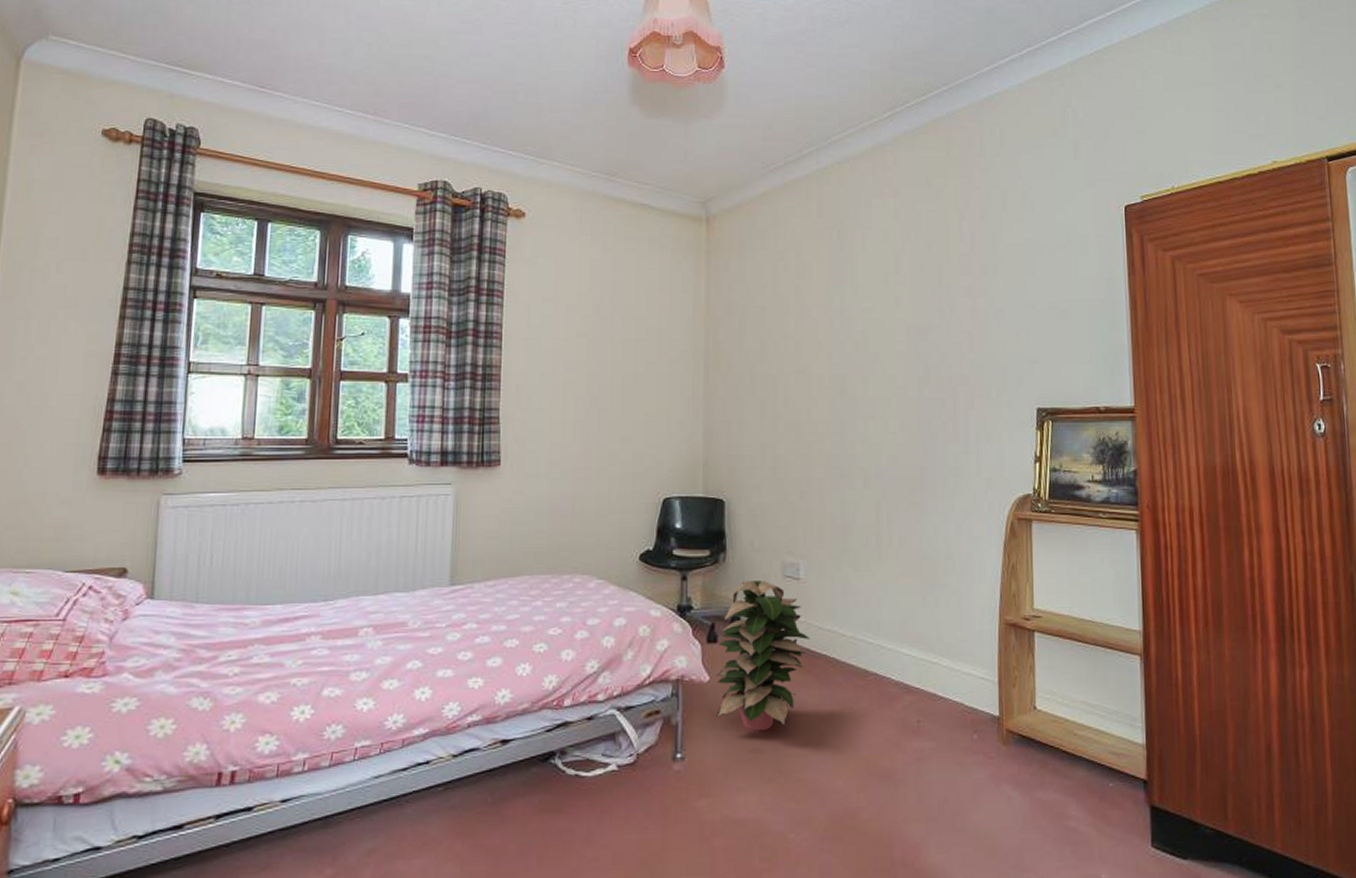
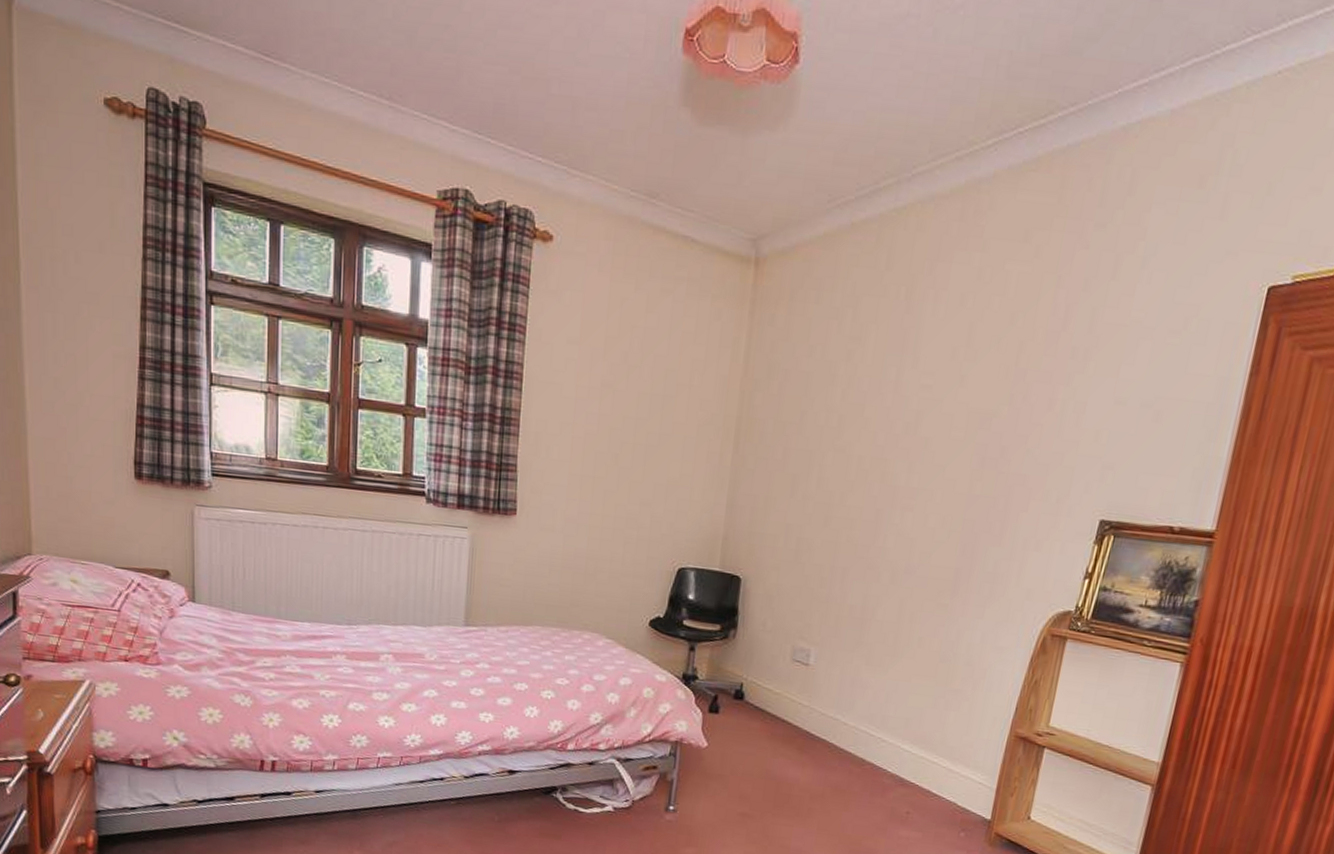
decorative plant: present [716,581,810,732] -> none [710,659,811,799]

